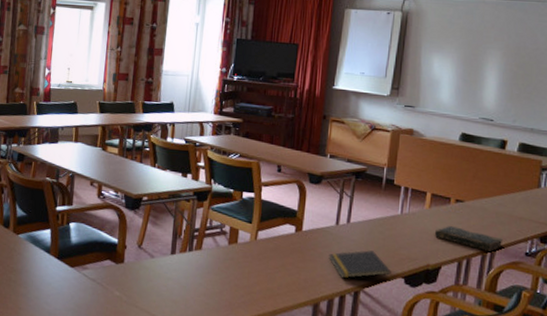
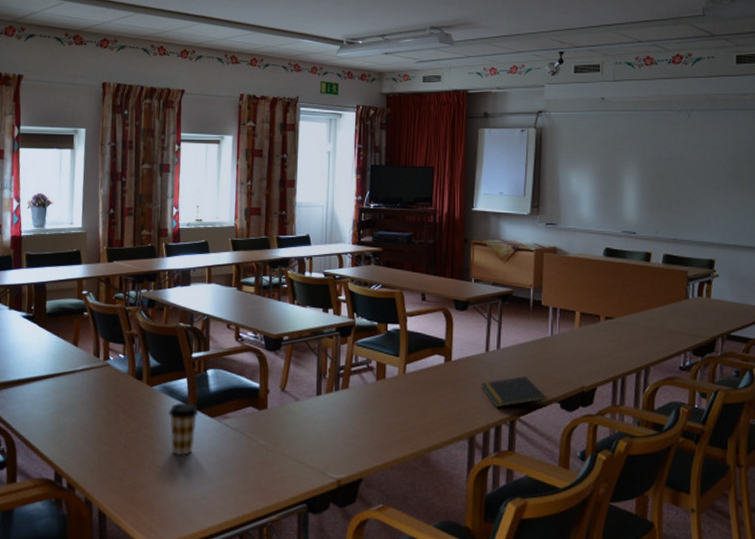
coffee cup: none [31,251,60,301] -> present [167,402,199,456]
bible: present [434,226,504,251] -> none [586,345,657,368]

